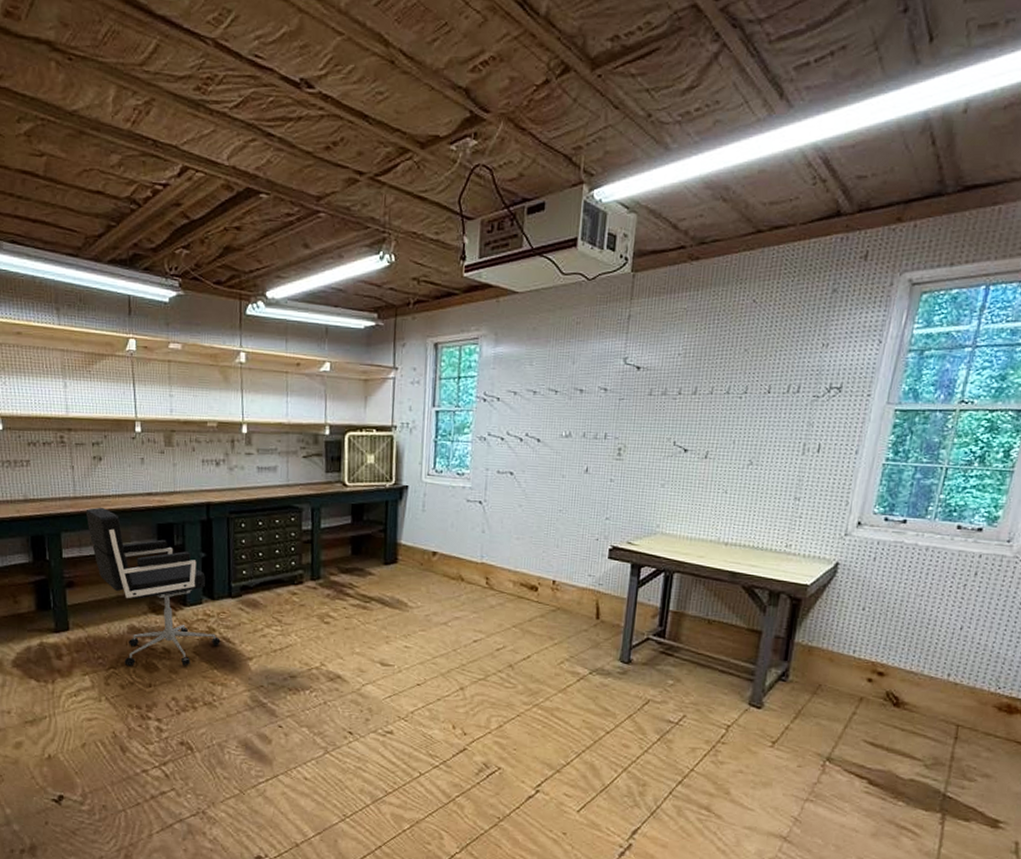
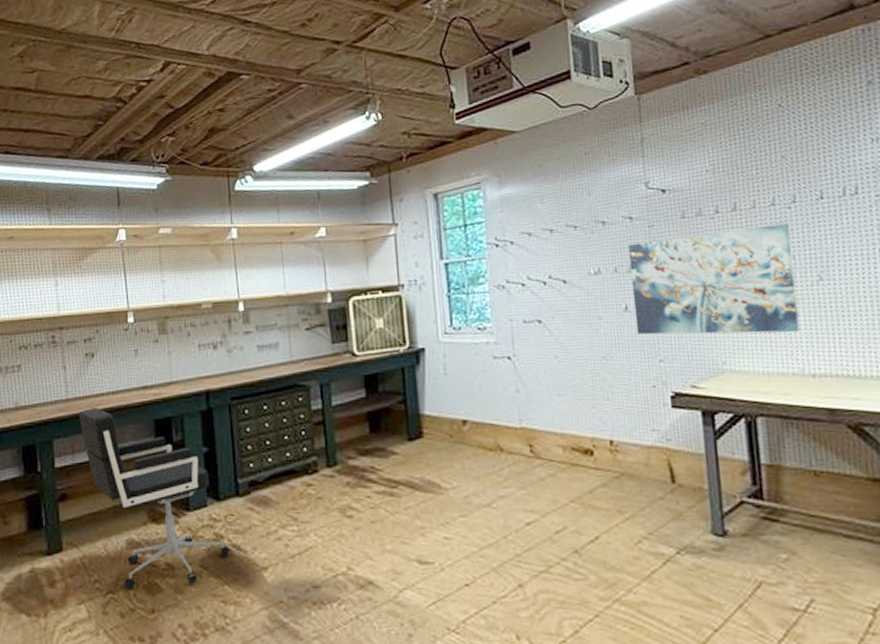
wall art: none [591,411,736,507] -> present [627,223,800,335]

